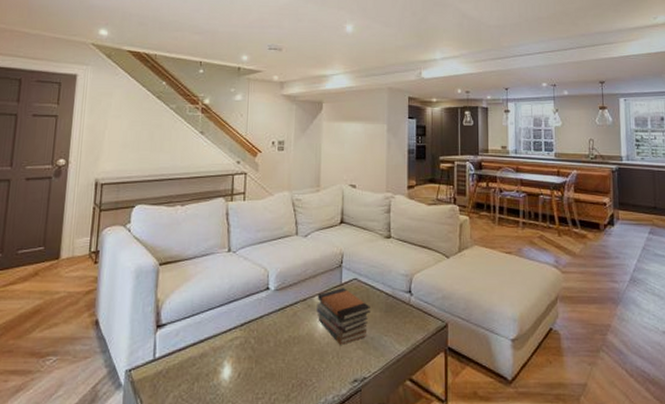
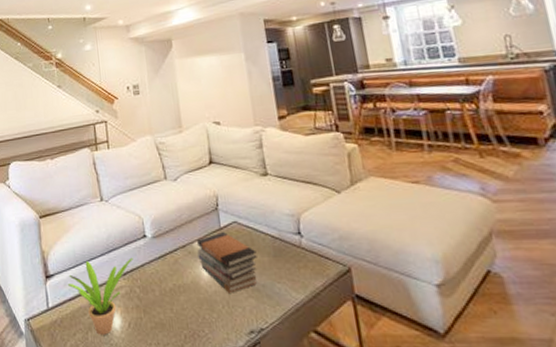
potted plant: none [179,309,253,385] -> present [67,257,133,335]

